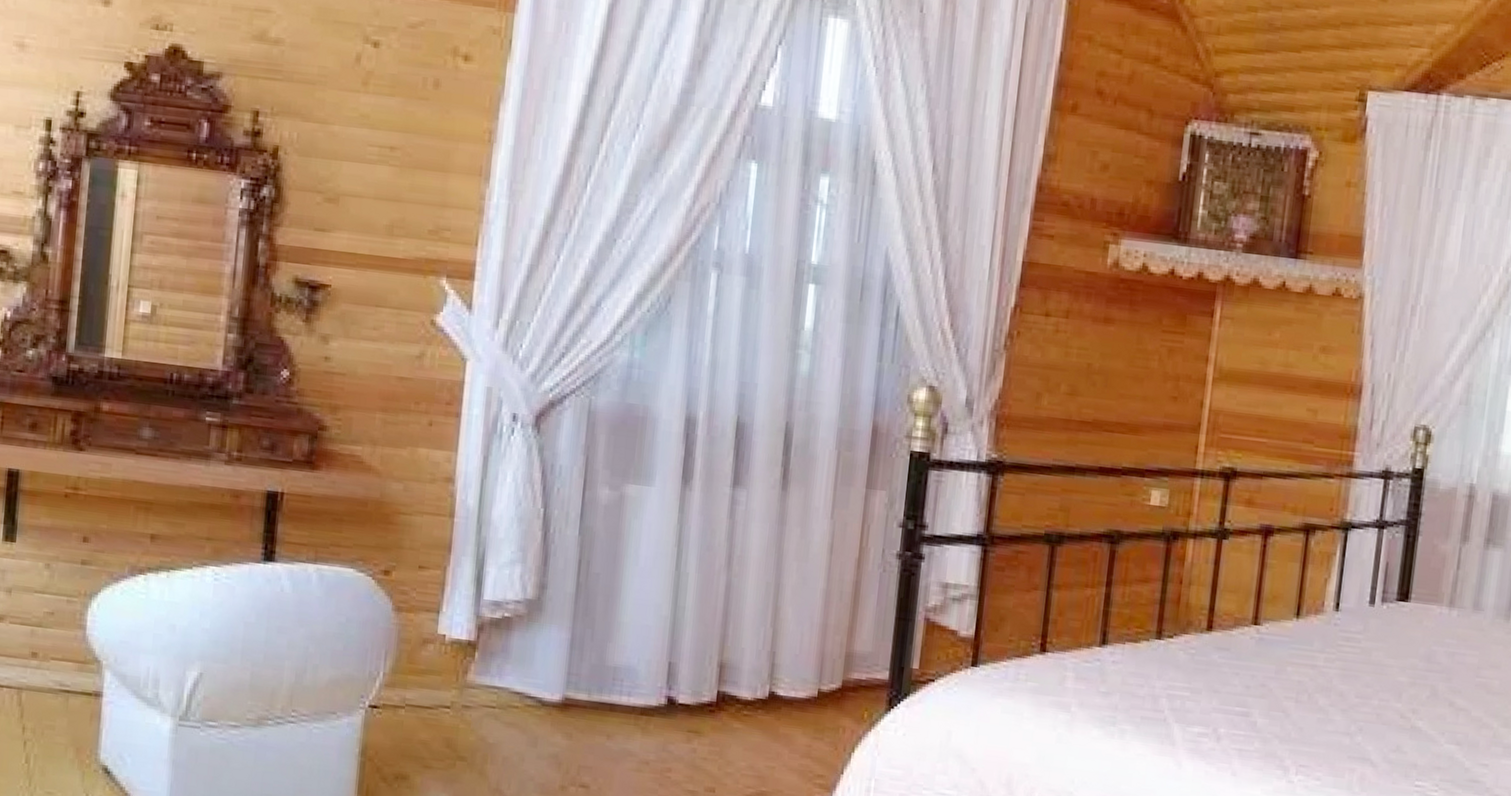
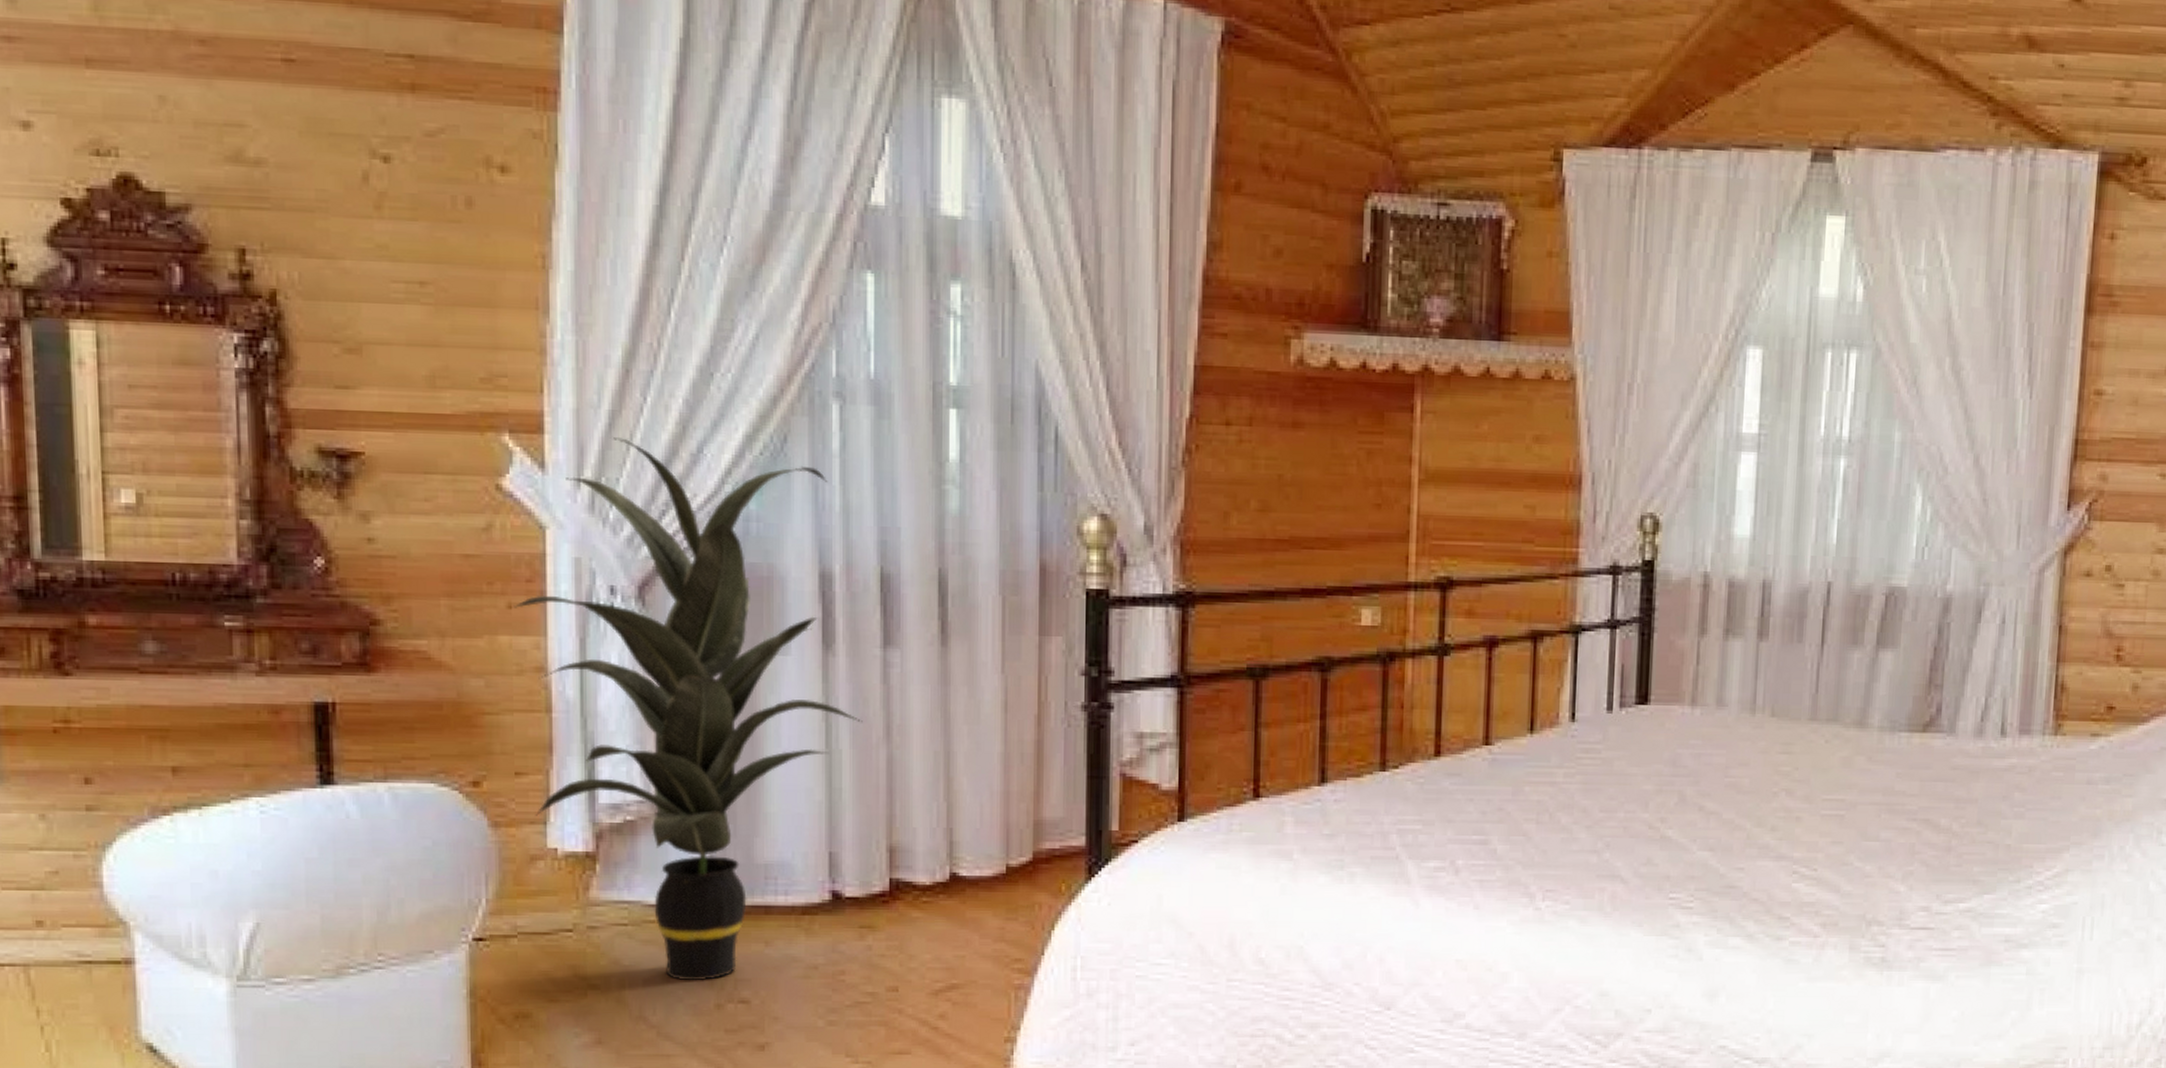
indoor plant: none [431,287,709,764] -> present [513,437,863,981]

